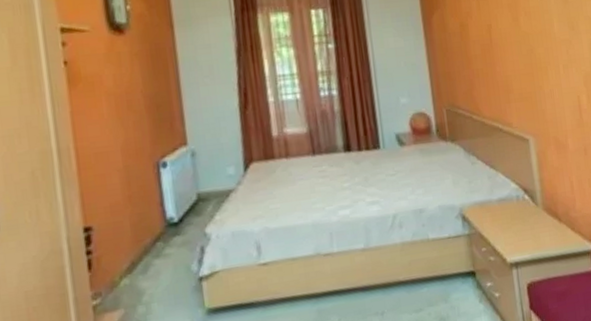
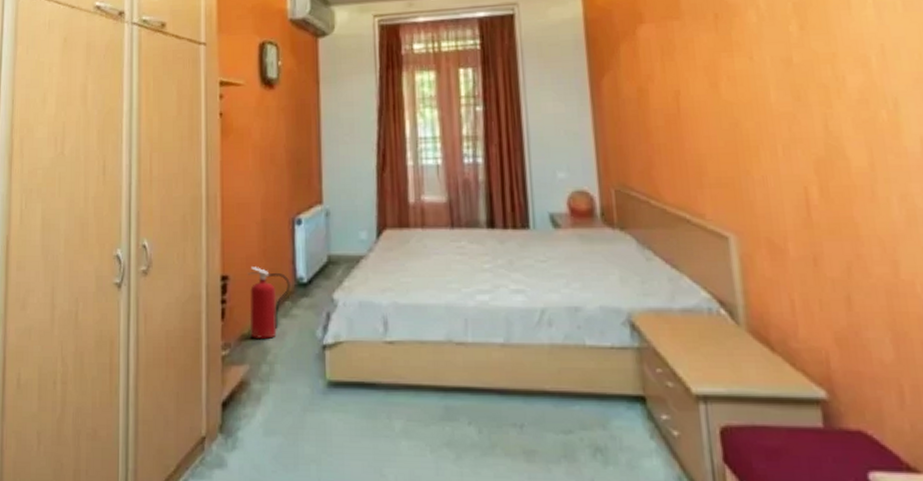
fire extinguisher: none [113,213,161,283] -> present [247,267,290,339]

